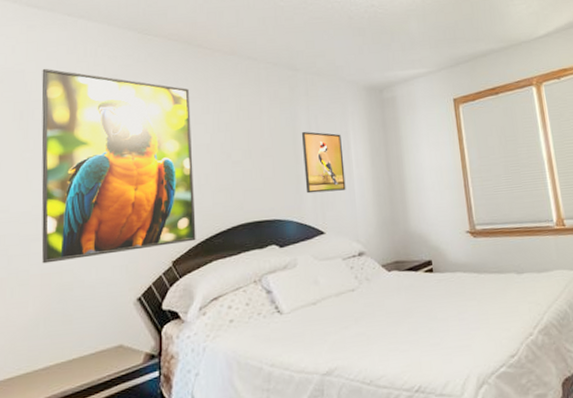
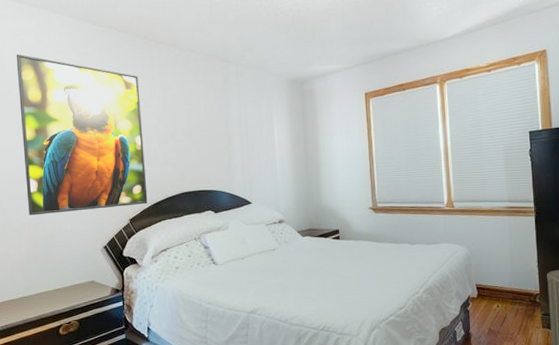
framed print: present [302,131,346,194] -> none [233,117,270,170]

